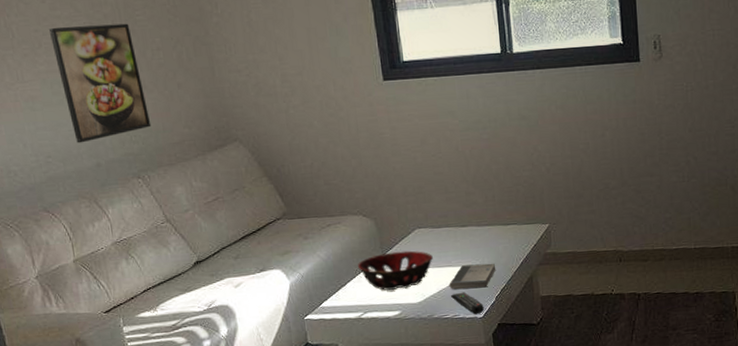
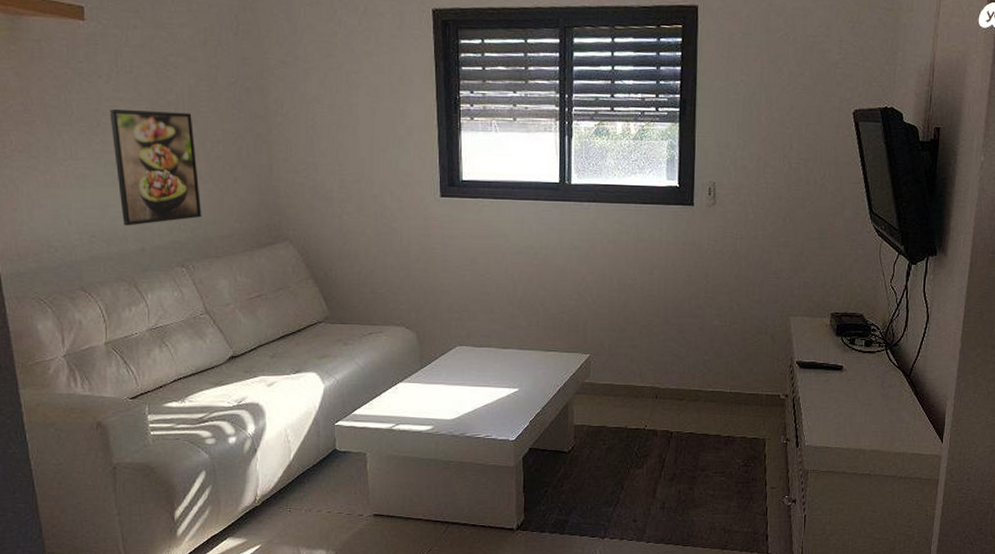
decorative bowl: present [357,250,433,291] -> none [394,366,471,404]
book: present [449,263,496,289] -> none [484,387,533,411]
remote control: present [450,292,484,315] -> none [484,413,517,437]

